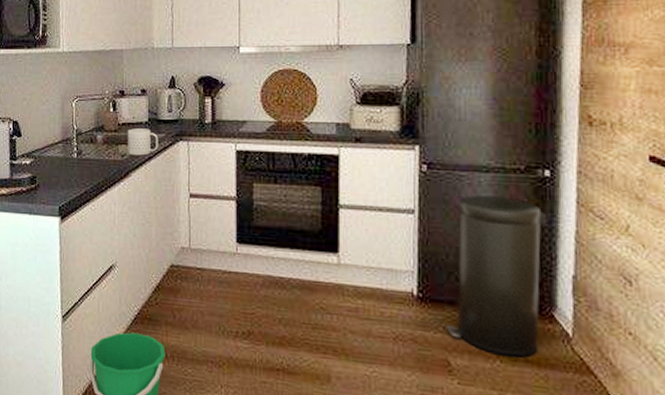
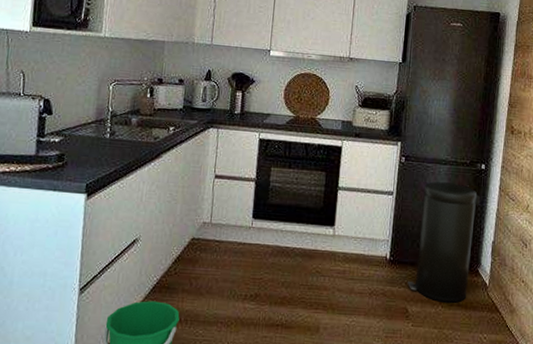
mug: present [127,128,159,156] -> none [161,114,191,140]

